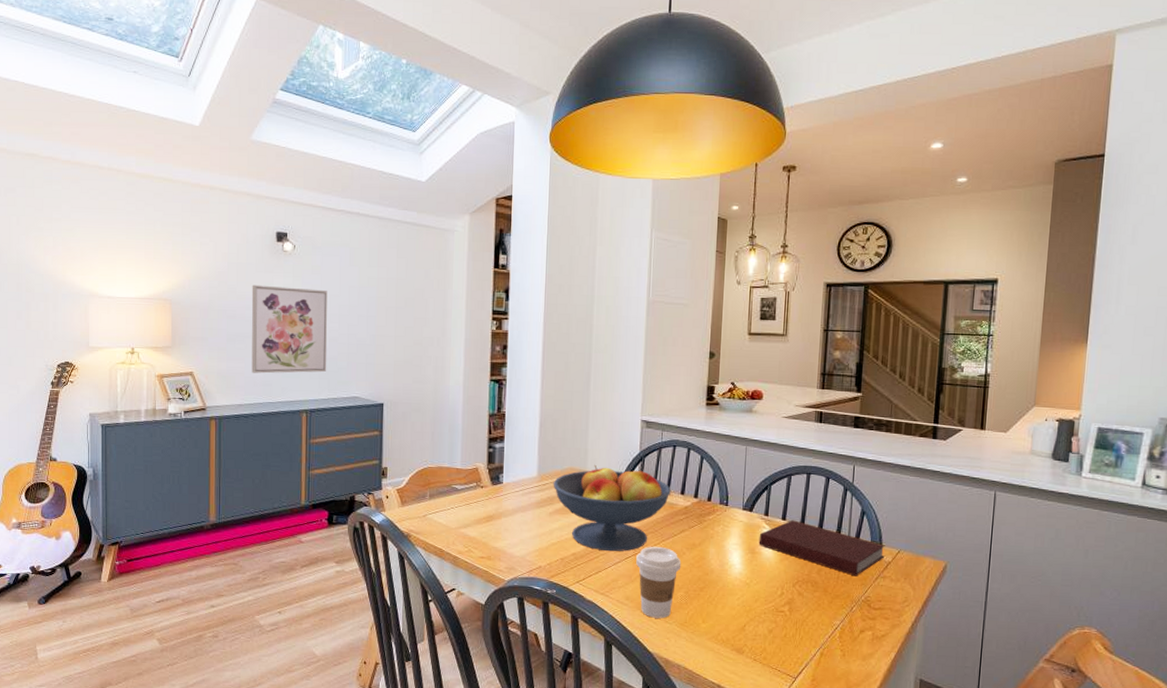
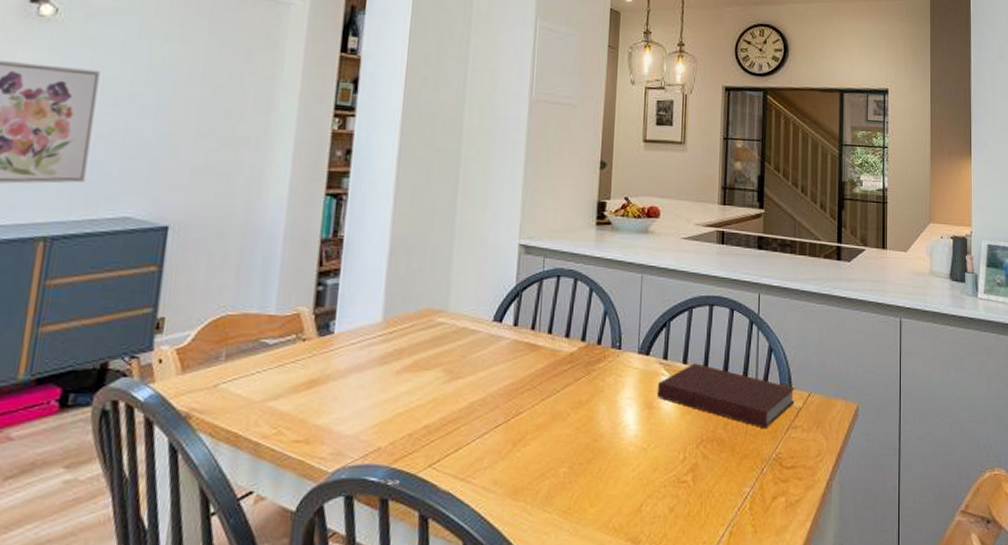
fruit bowl: present [553,464,671,552] -> none [402,302,553,420]
coffee cup: present [636,546,681,619] -> none [508,407,565,507]

